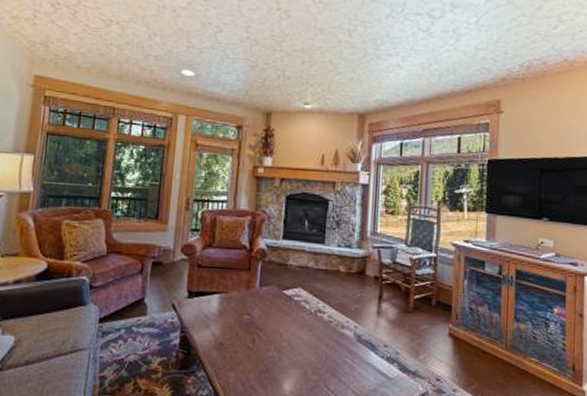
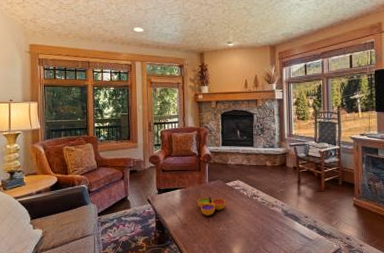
decorative bowl: none [241,307,280,334] -> present [197,196,225,216]

